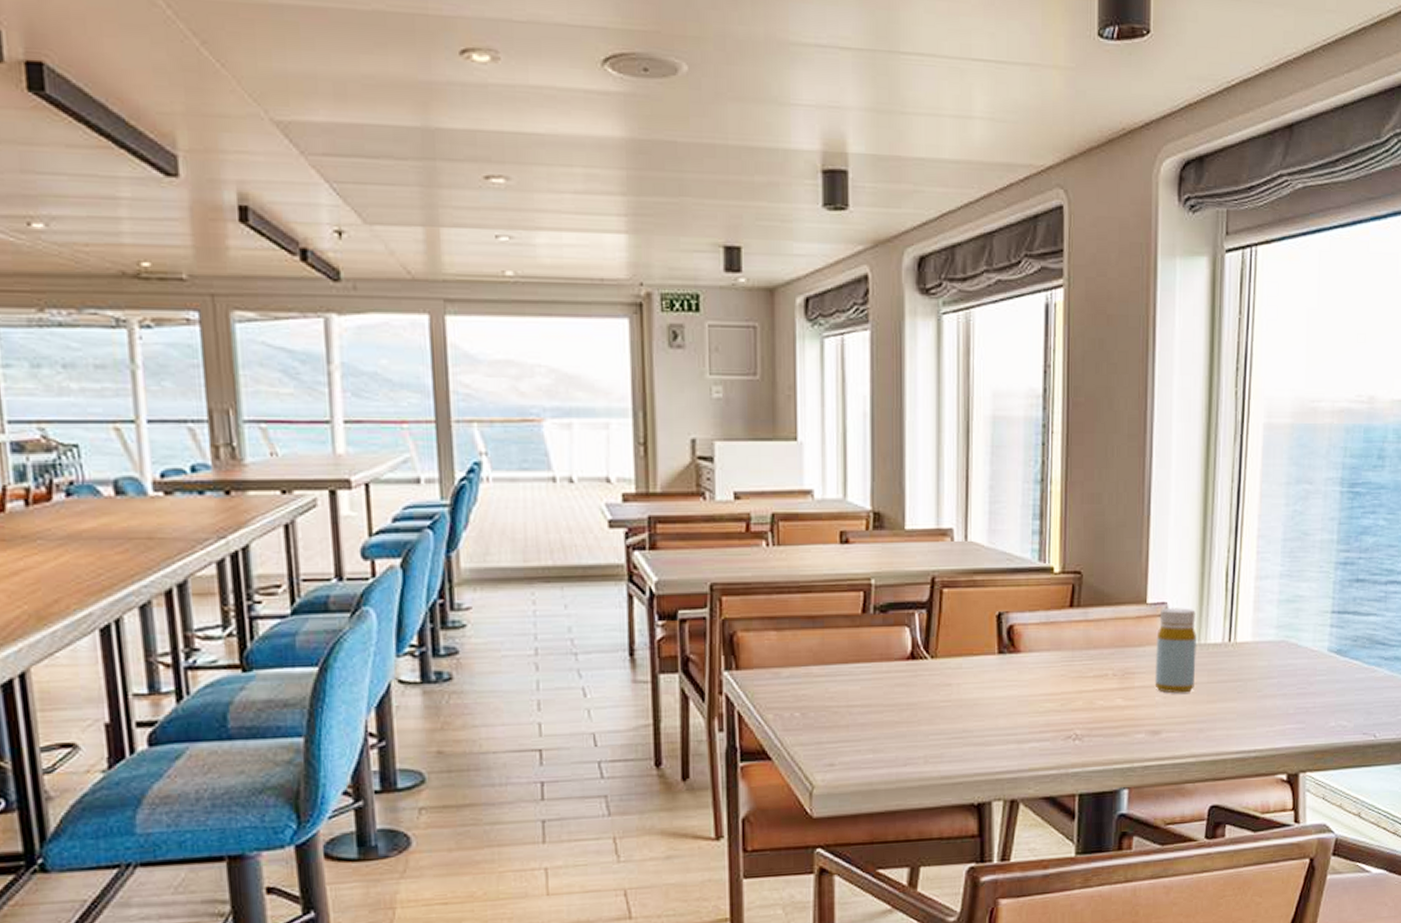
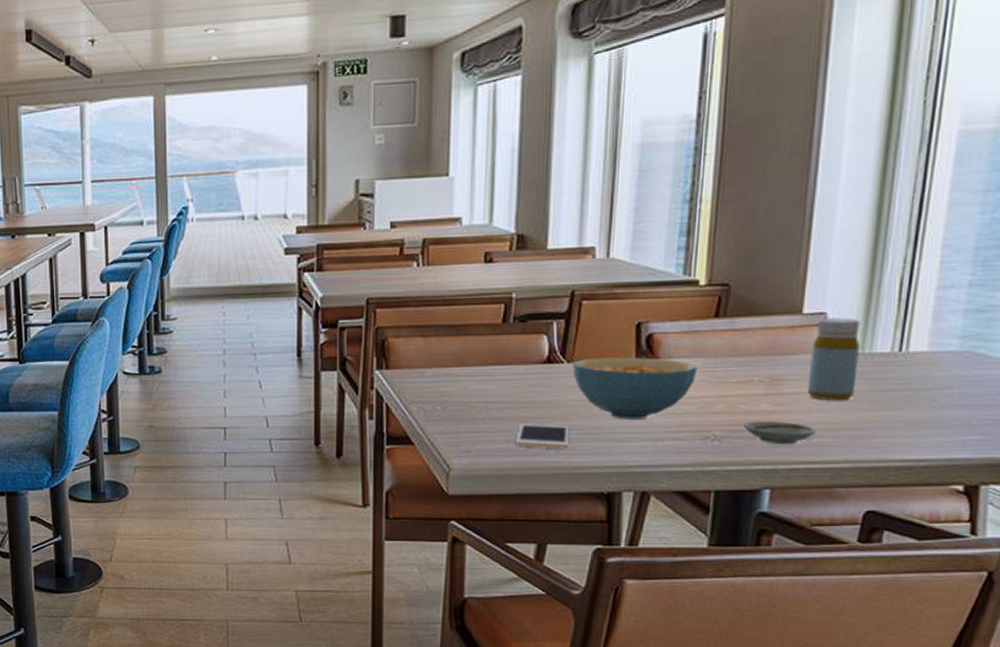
cell phone: none [882,729,936,757] -> present [516,424,569,449]
cereal bowl: none [937,651,1057,720] -> present [573,357,698,419]
saucer: none [1102,716,1164,742] -> present [744,421,816,445]

